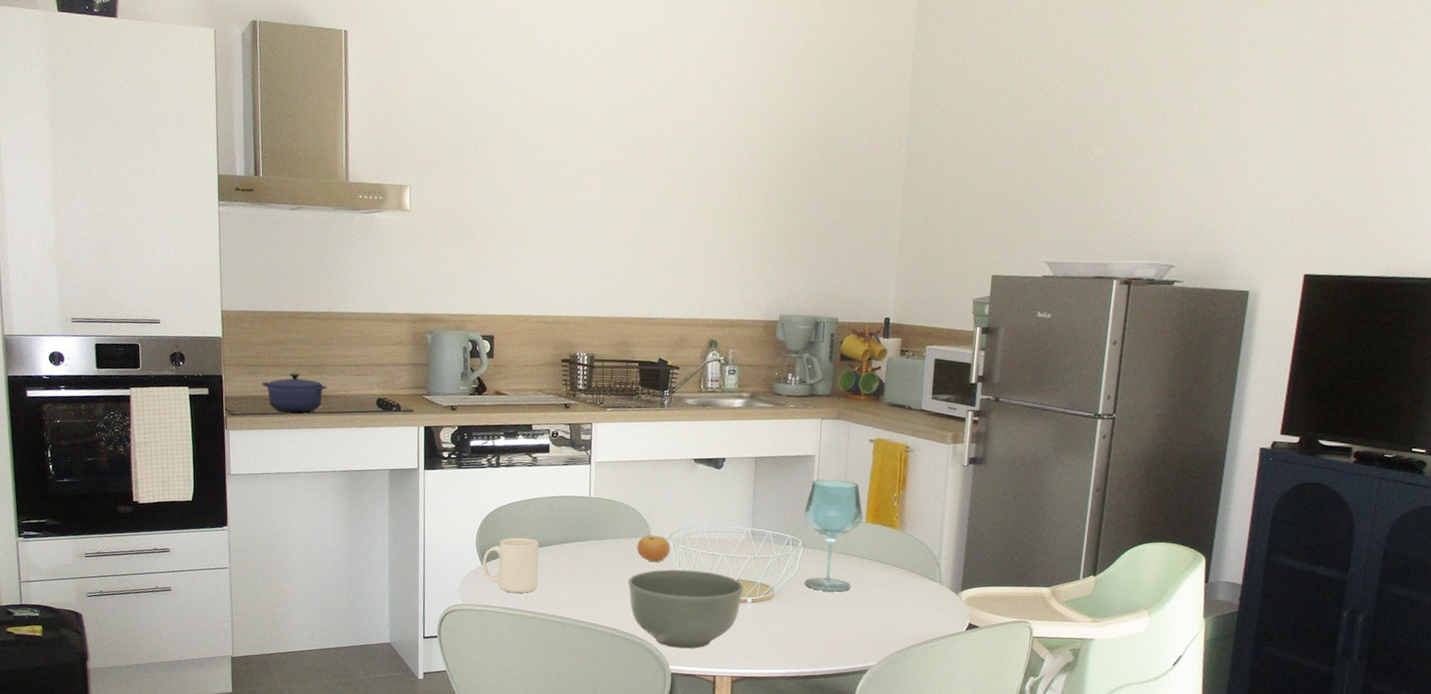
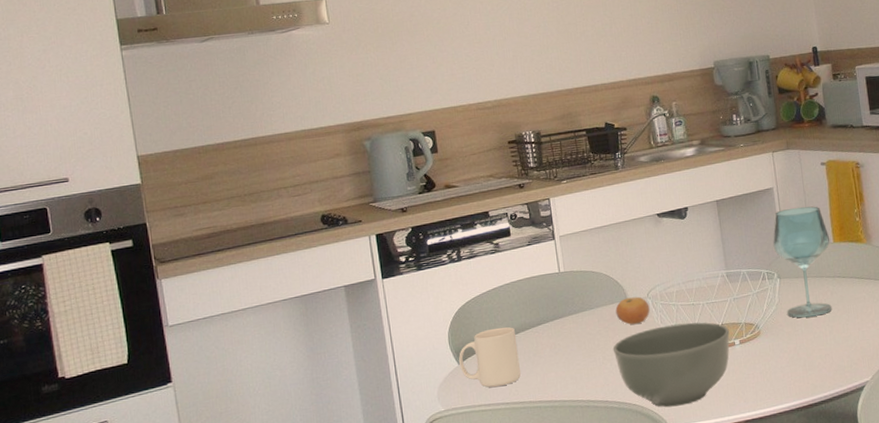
cooking pot: present [262,372,327,413] -> none [192,205,265,250]

